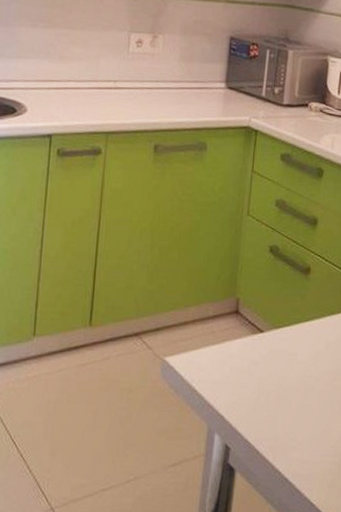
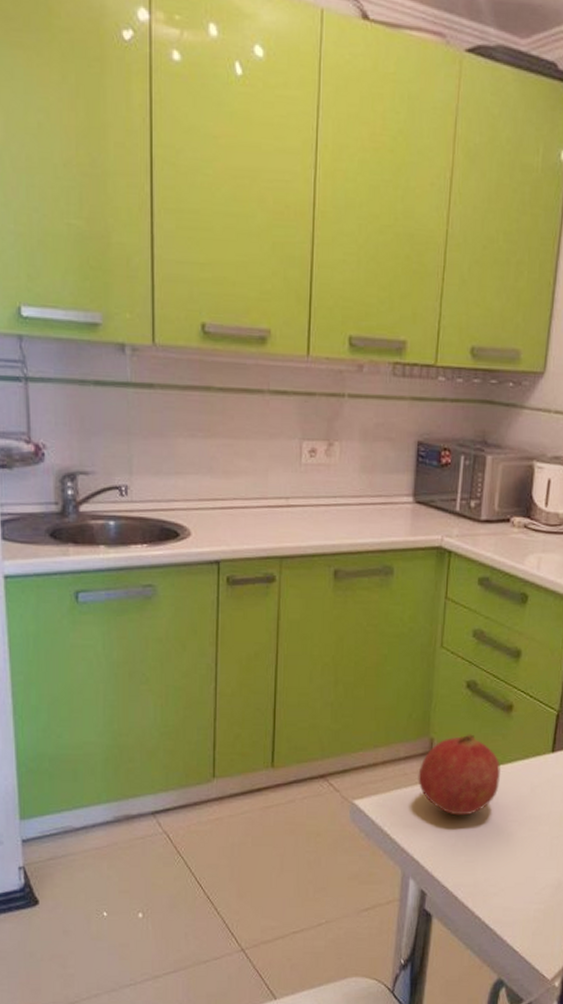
fruit: none [224,294,300,372] -> present [418,734,502,816]

